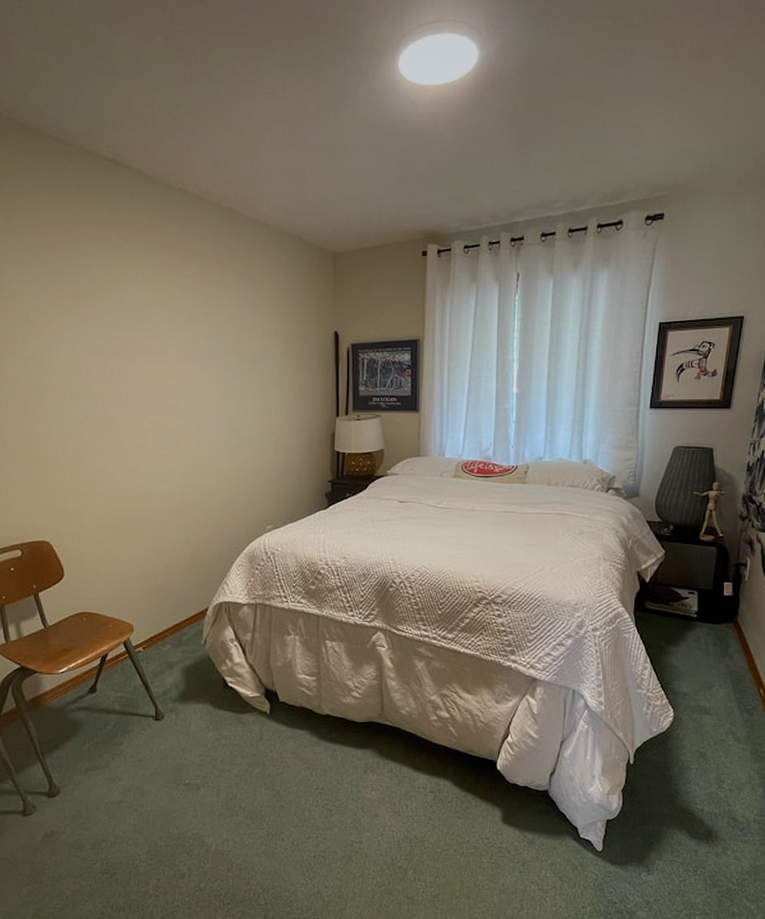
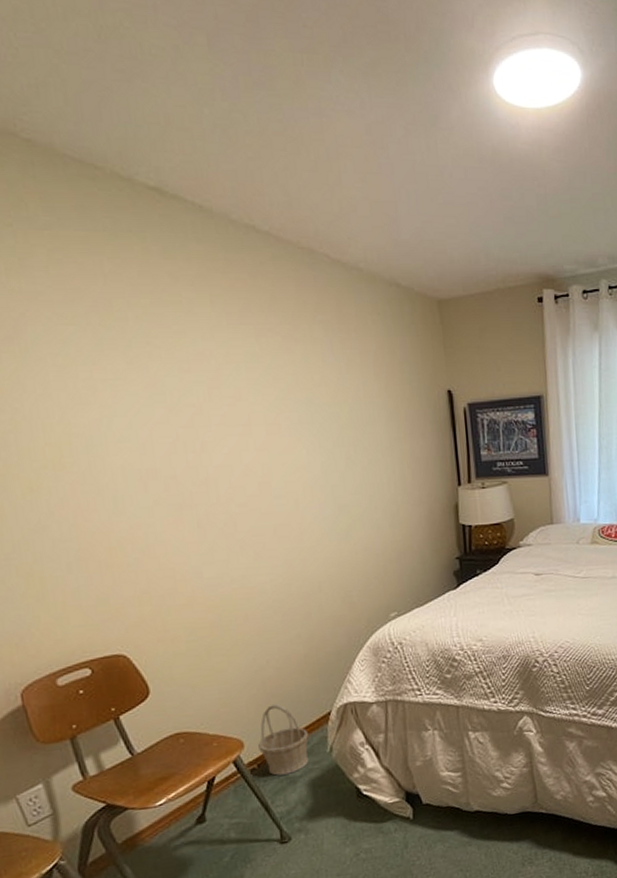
basket: none [145,597,188,659] -> present [258,704,310,776]

